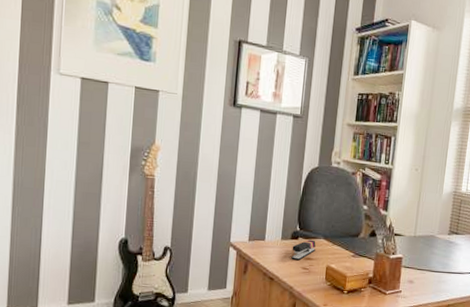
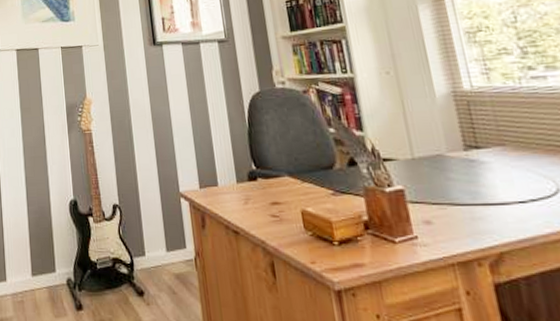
stapler: present [291,239,316,261] -> none [252,179,282,207]

